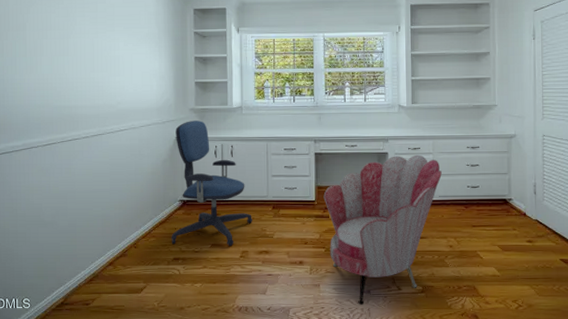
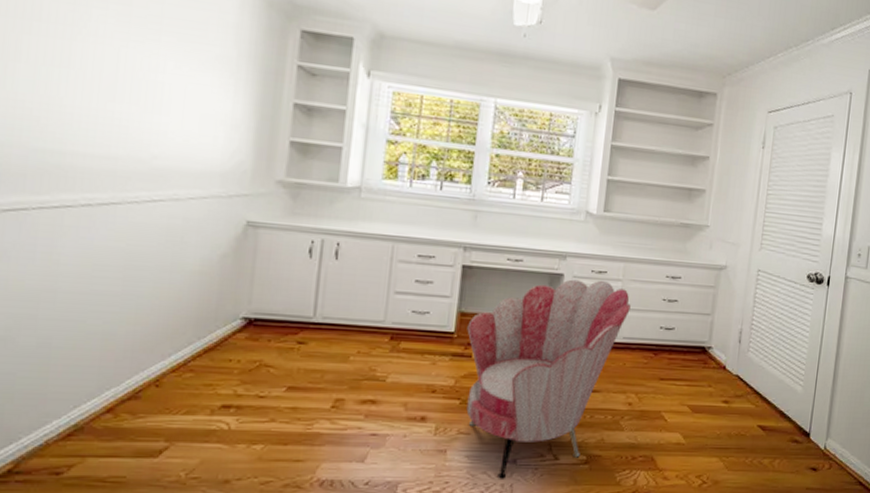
office chair: present [171,121,252,247] -> none [220,198,357,392]

